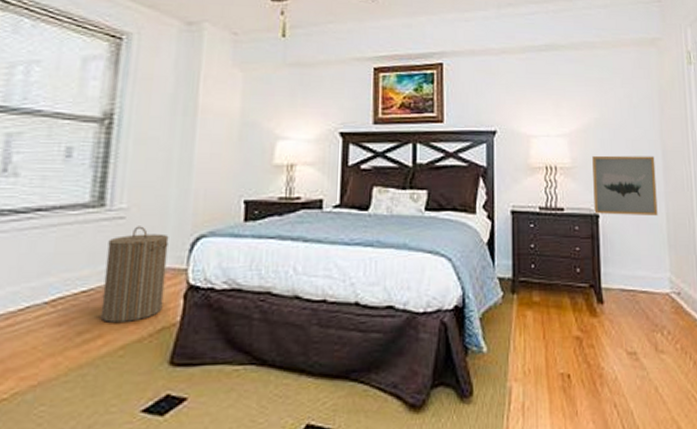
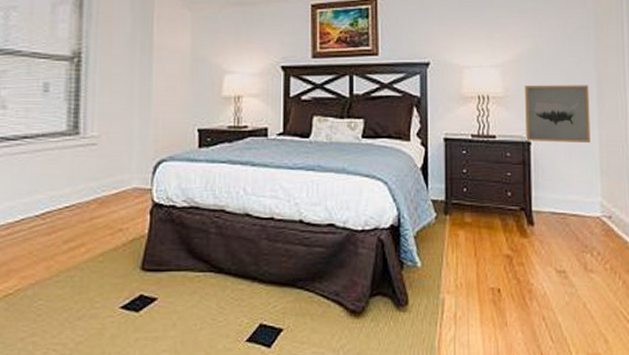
laundry hamper: present [100,226,169,323] -> none [82,151,135,233]

